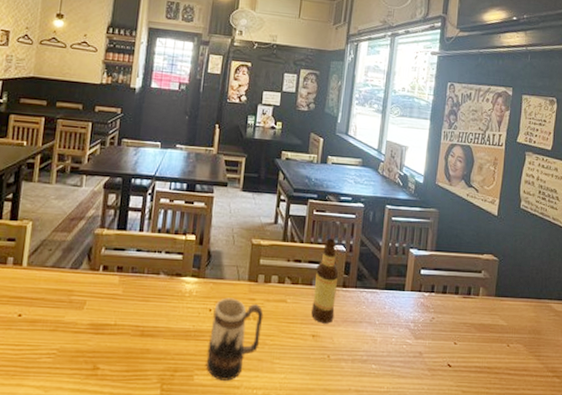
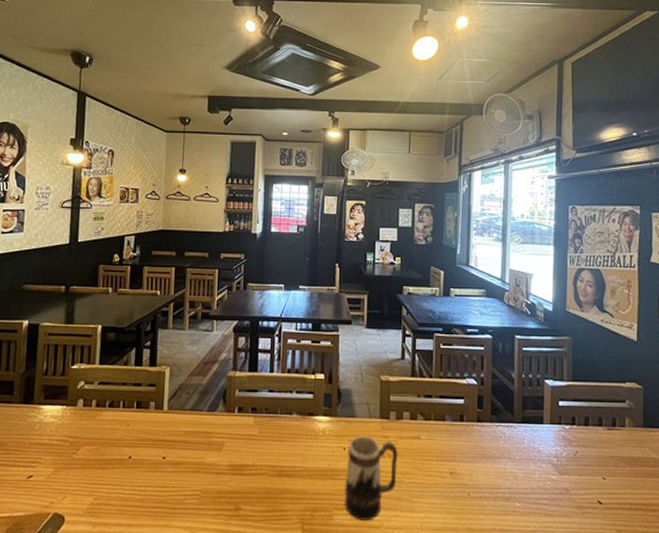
bottle: present [311,238,339,324] -> none [447,372,472,460]

